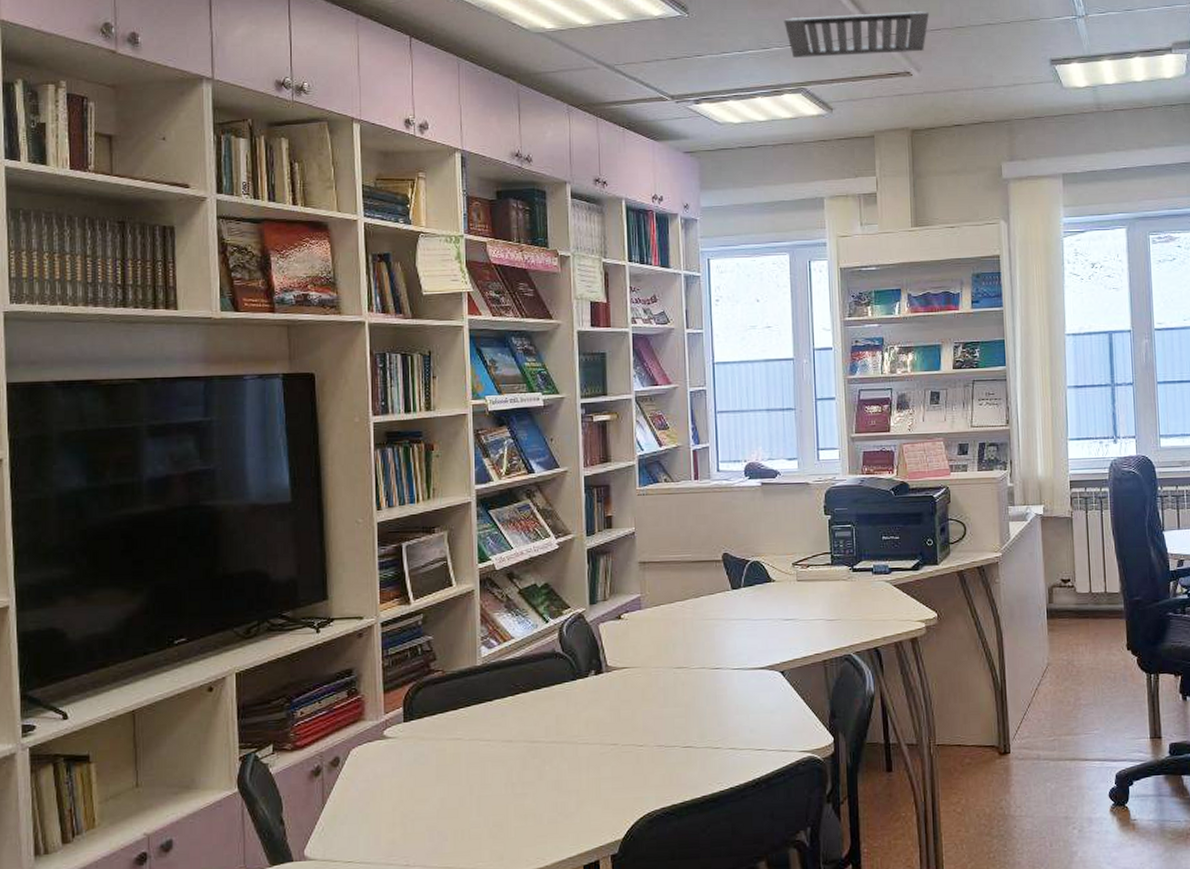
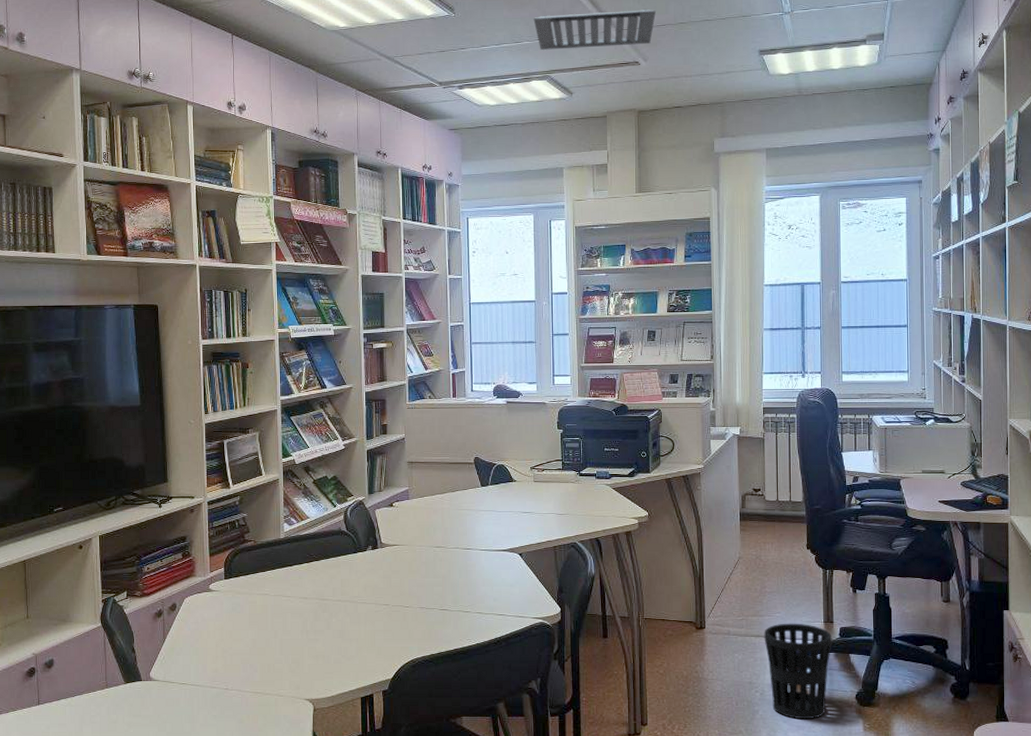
wastebasket: none [1080,741,1161,860] -> present [764,623,832,720]

